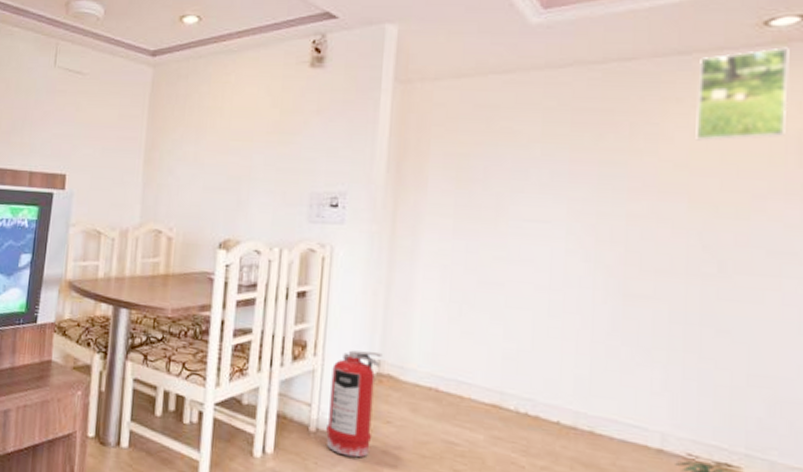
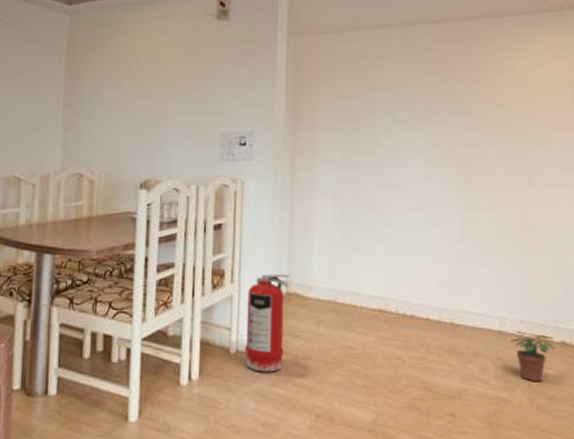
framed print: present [695,47,789,141] -> none [507,14,564,85]

